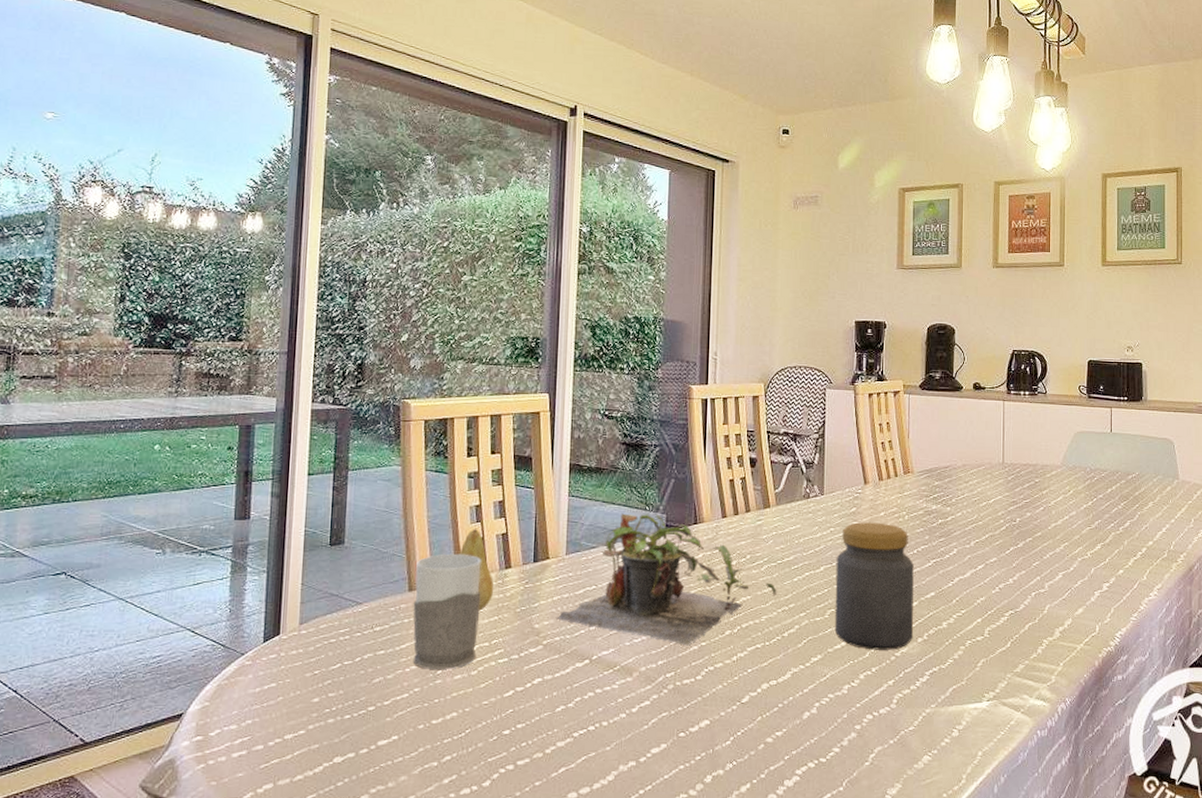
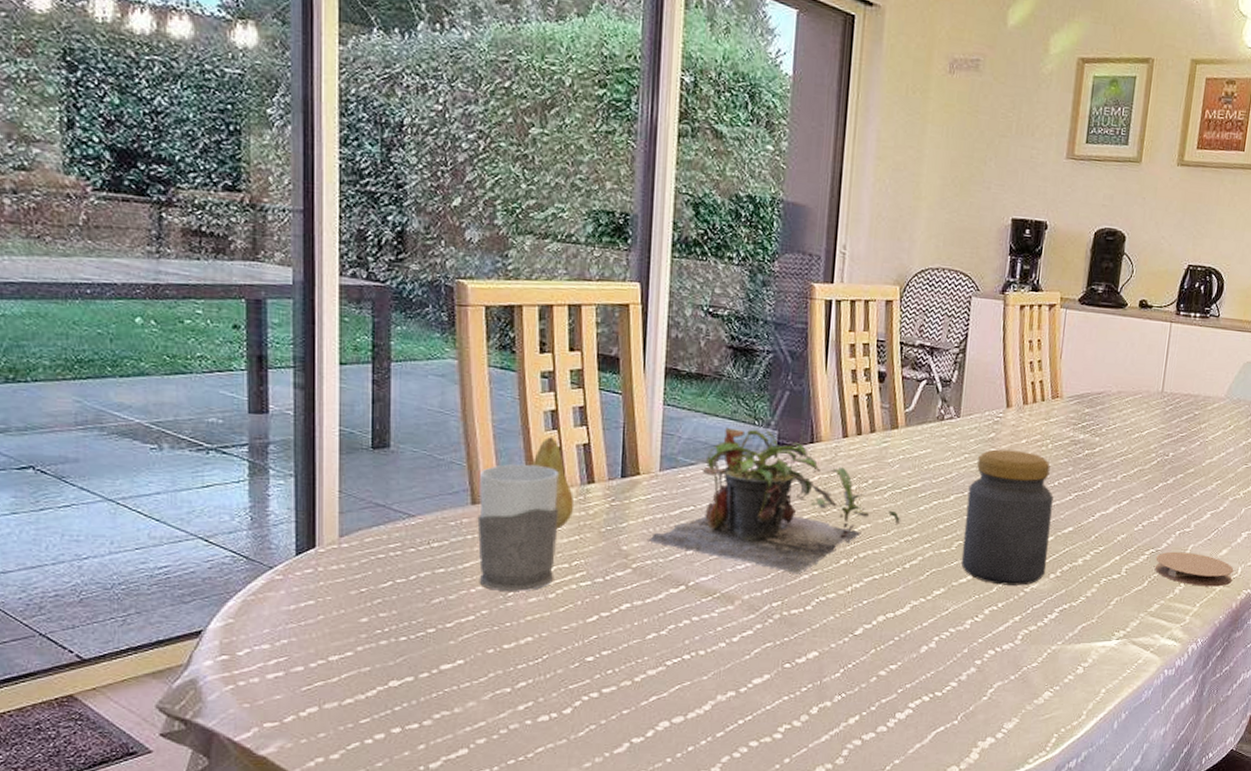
coaster: none [1015,612,1092,646] -> present [1154,551,1234,587]

